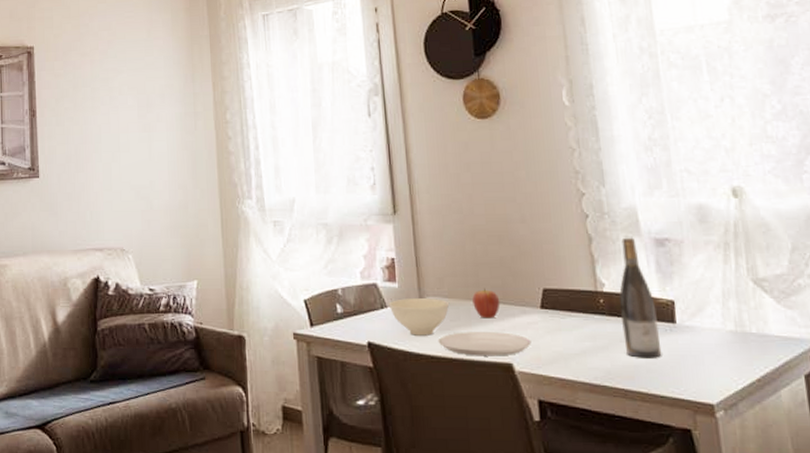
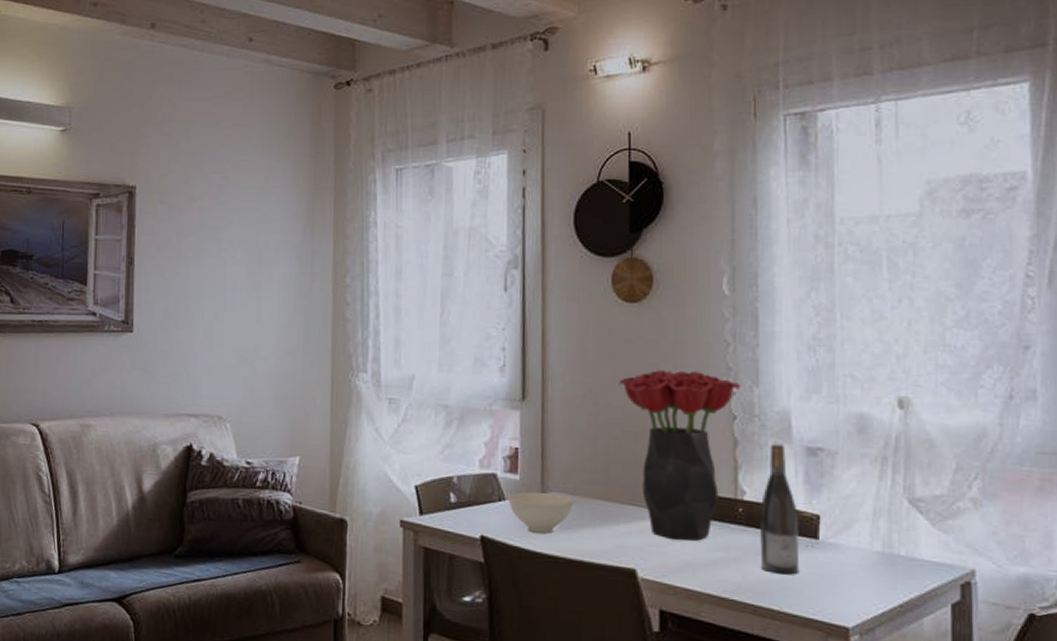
plate: present [438,332,532,357] -> none [557,532,659,561]
fruit: present [472,288,500,319] -> none [599,487,630,520]
bouquet: none [479,177,589,333] -> present [619,370,741,541]

